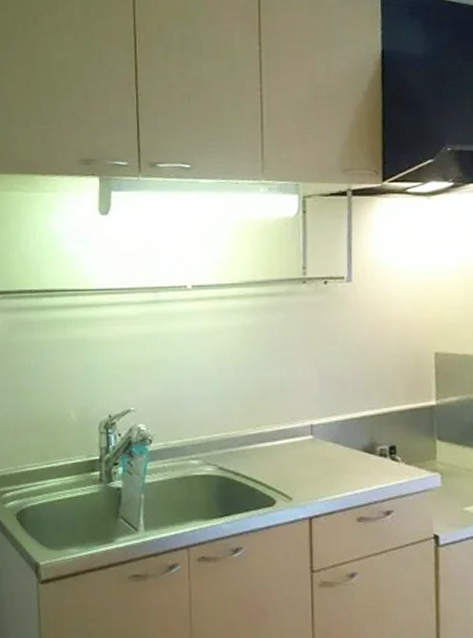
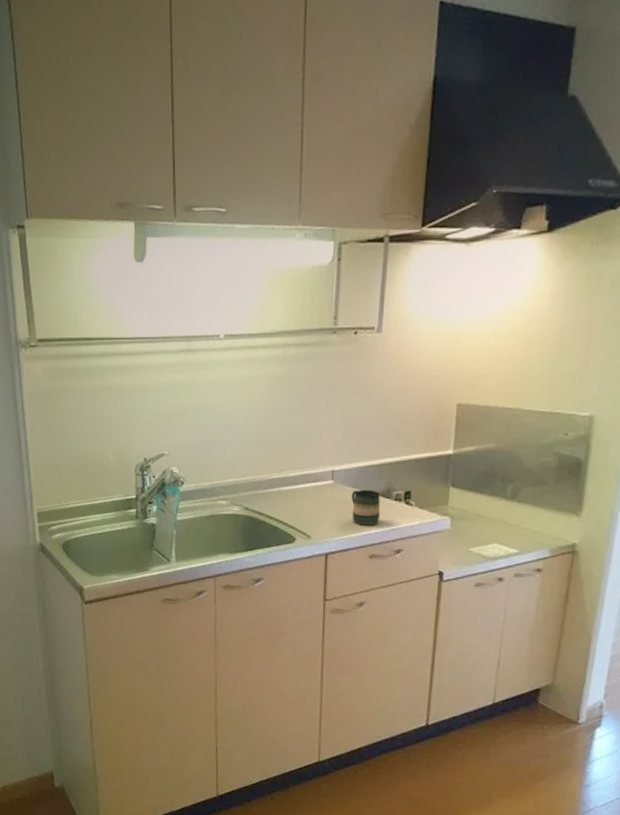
mug: none [333,445,366,485] -> present [351,489,381,526]

